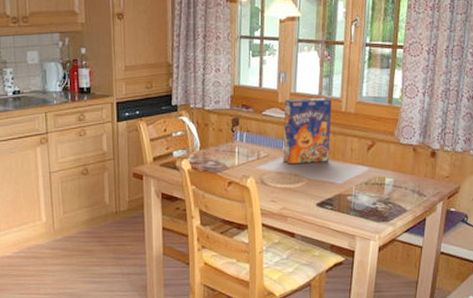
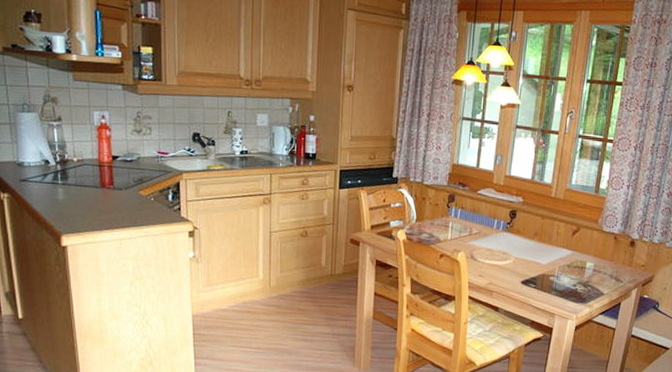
cereal box: present [283,98,332,163] -> none [493,181,543,243]

